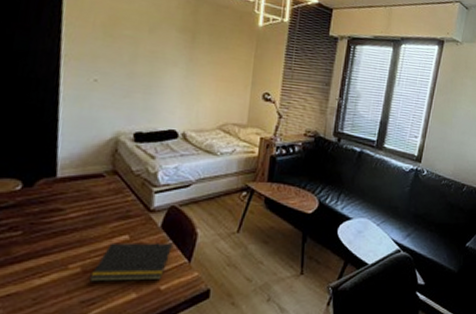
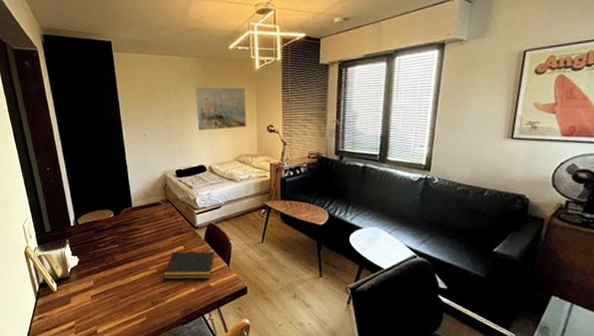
wall art: none [174,33,243,91] -> present [196,87,247,131]

